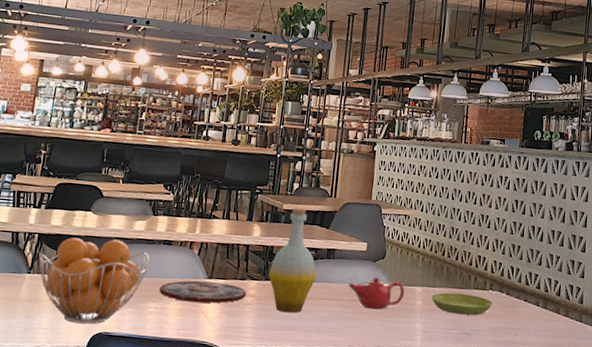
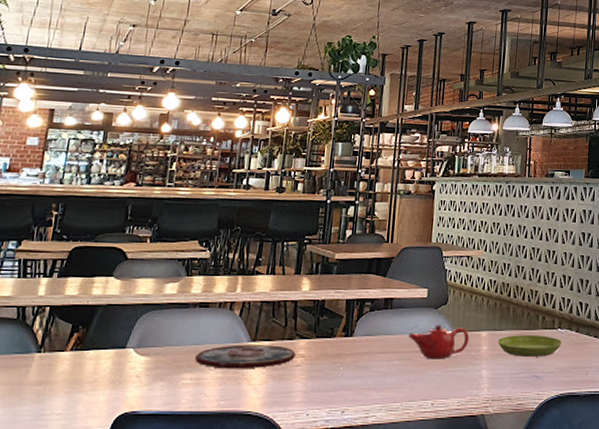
fruit basket: present [38,237,150,324] -> none [50,306,184,404]
bottle: present [268,208,316,313] -> none [319,257,373,371]

